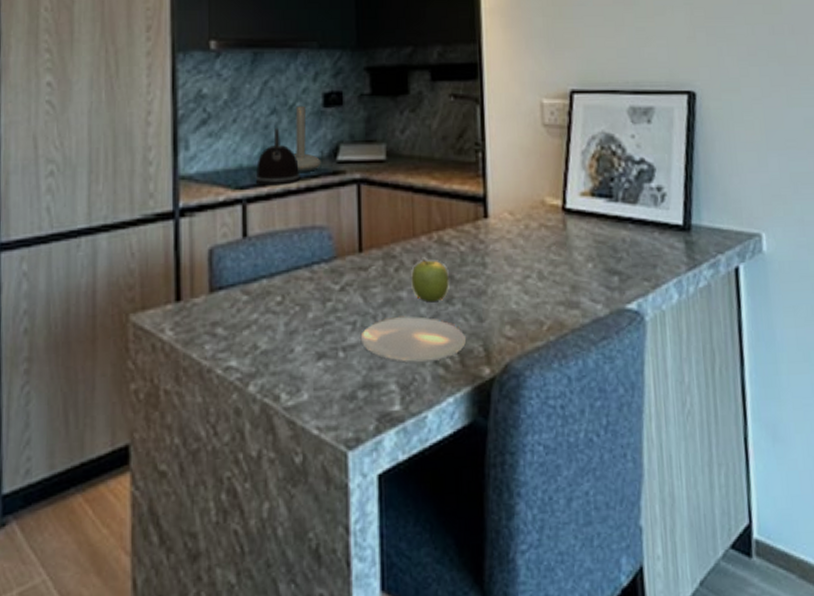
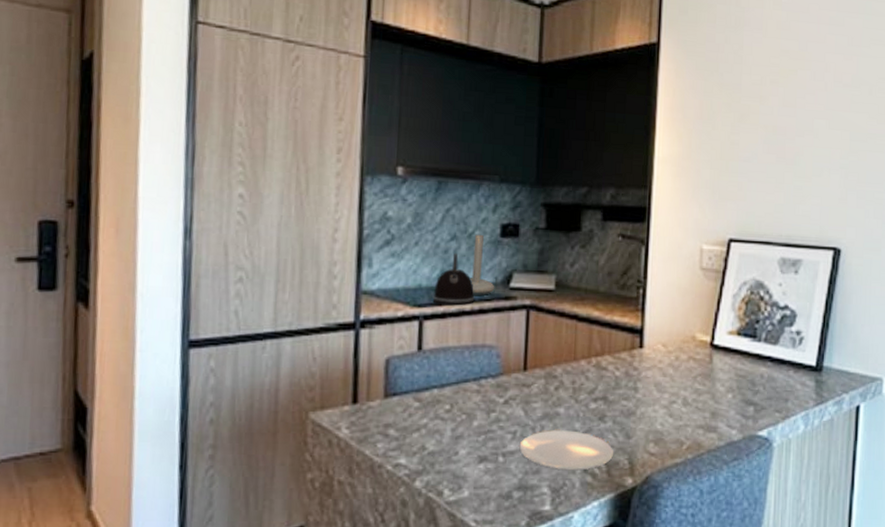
fruit: present [411,259,449,303] -> none [569,380,603,419]

